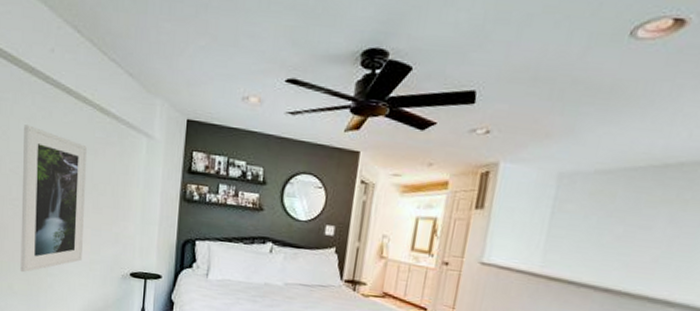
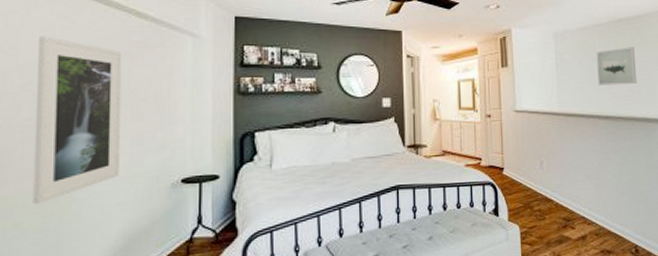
wall art: none [606,203,679,256] -> present [596,47,637,85]

